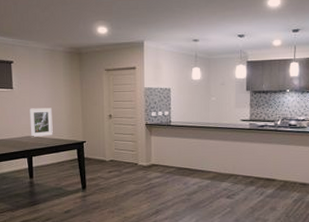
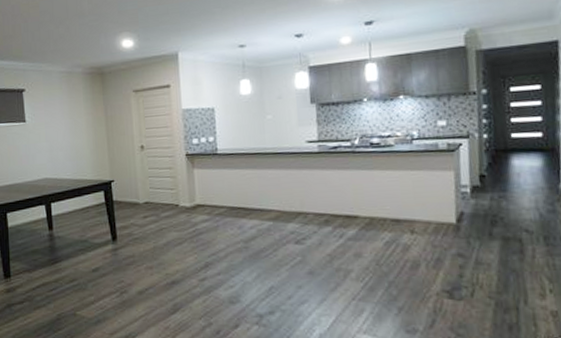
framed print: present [29,108,53,138] -> none [45,142,74,180]

